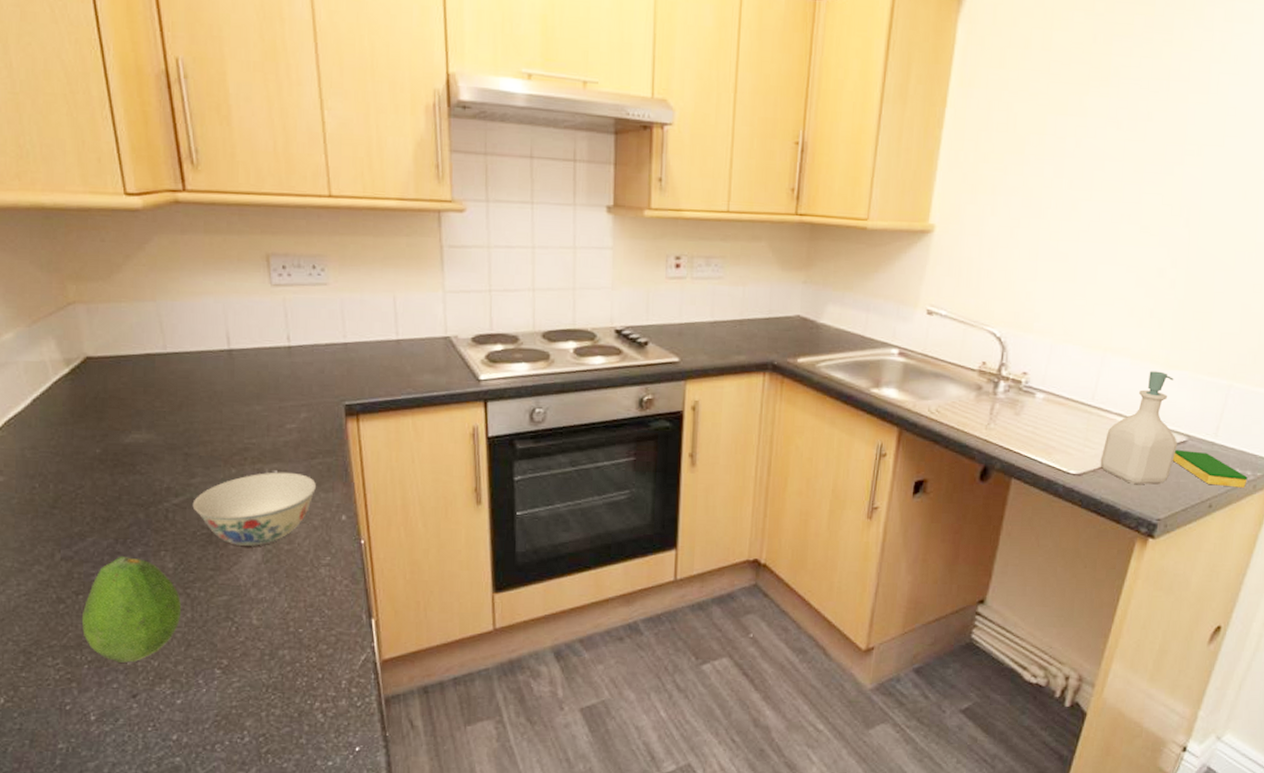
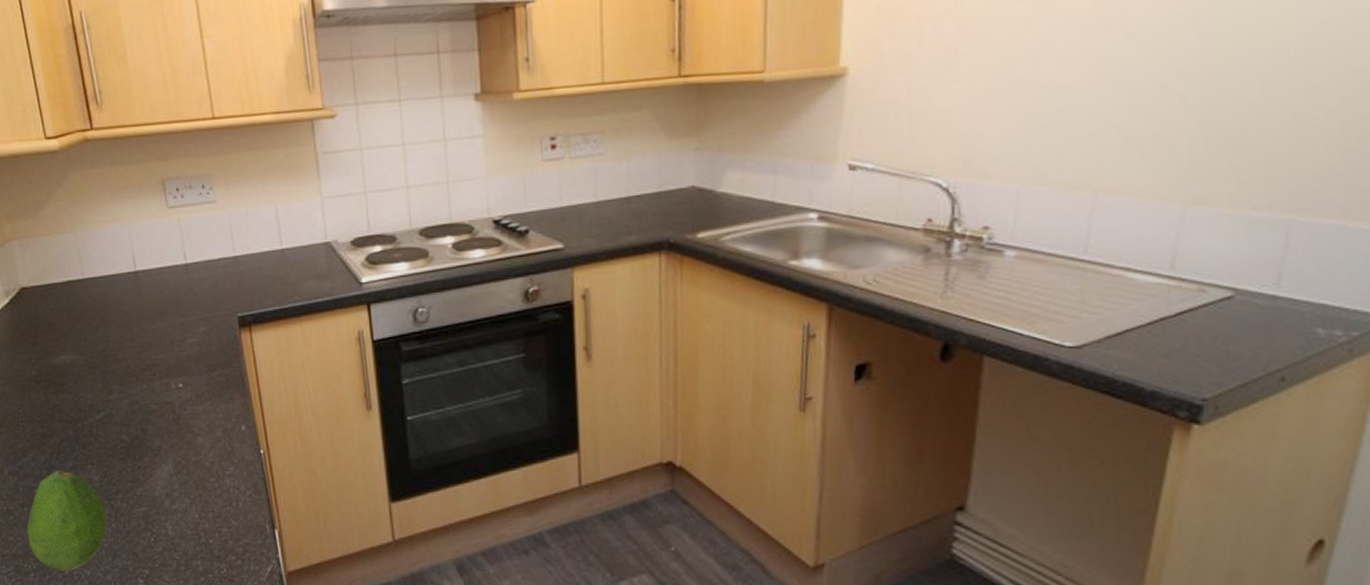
bowl: present [192,472,316,546] -> none [112,385,217,458]
soap bottle: present [1100,371,1178,485] -> none [1106,210,1220,357]
dish sponge: present [1172,449,1248,488] -> none [1214,307,1338,353]

